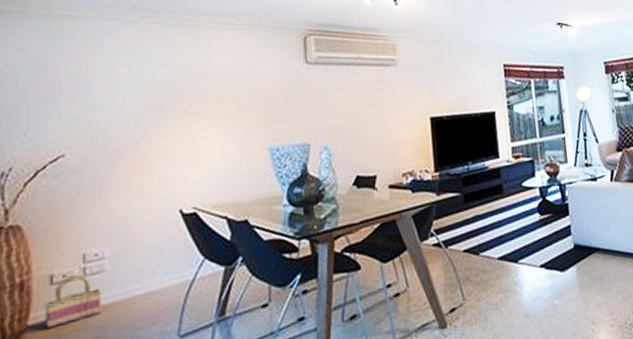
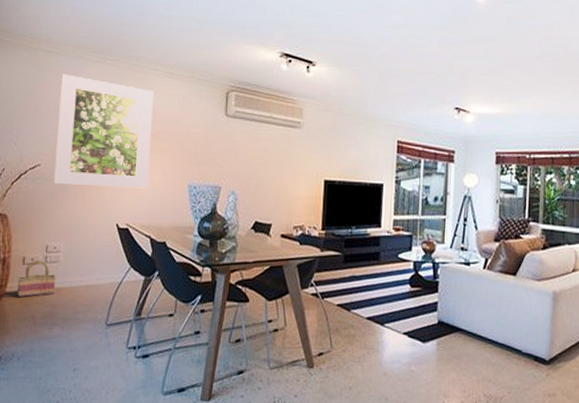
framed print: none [85,40,217,175] -> present [54,73,154,189]

